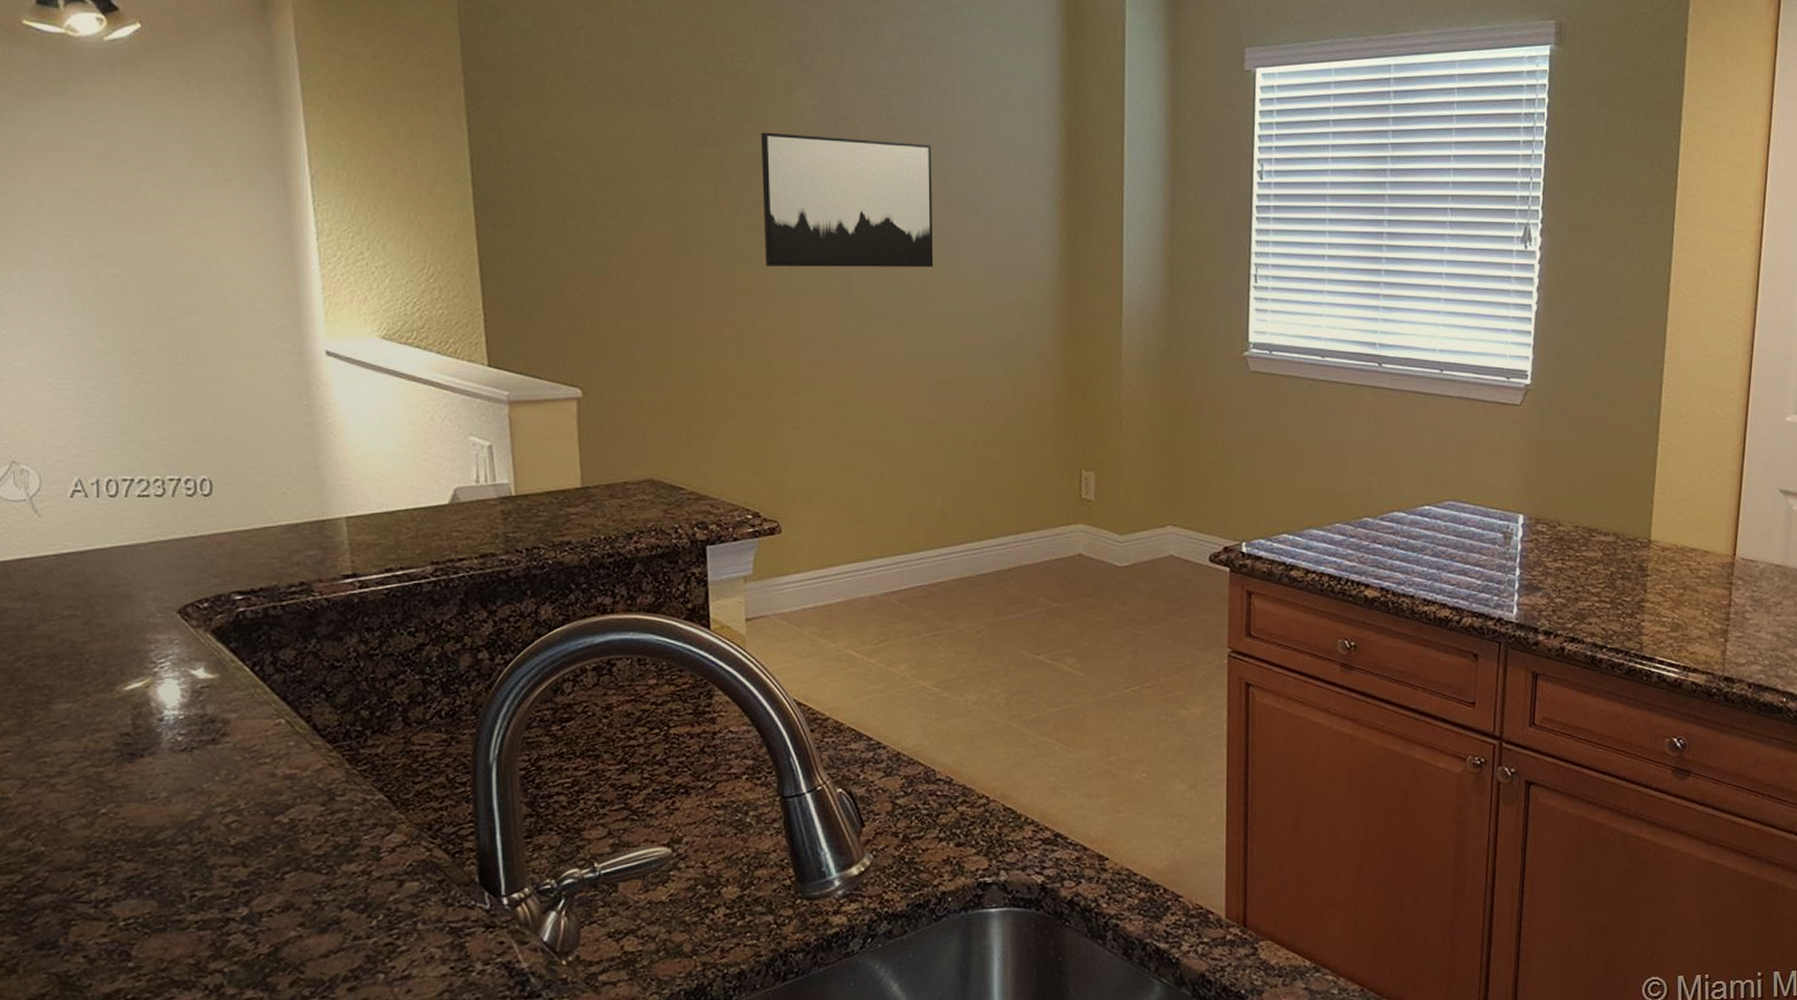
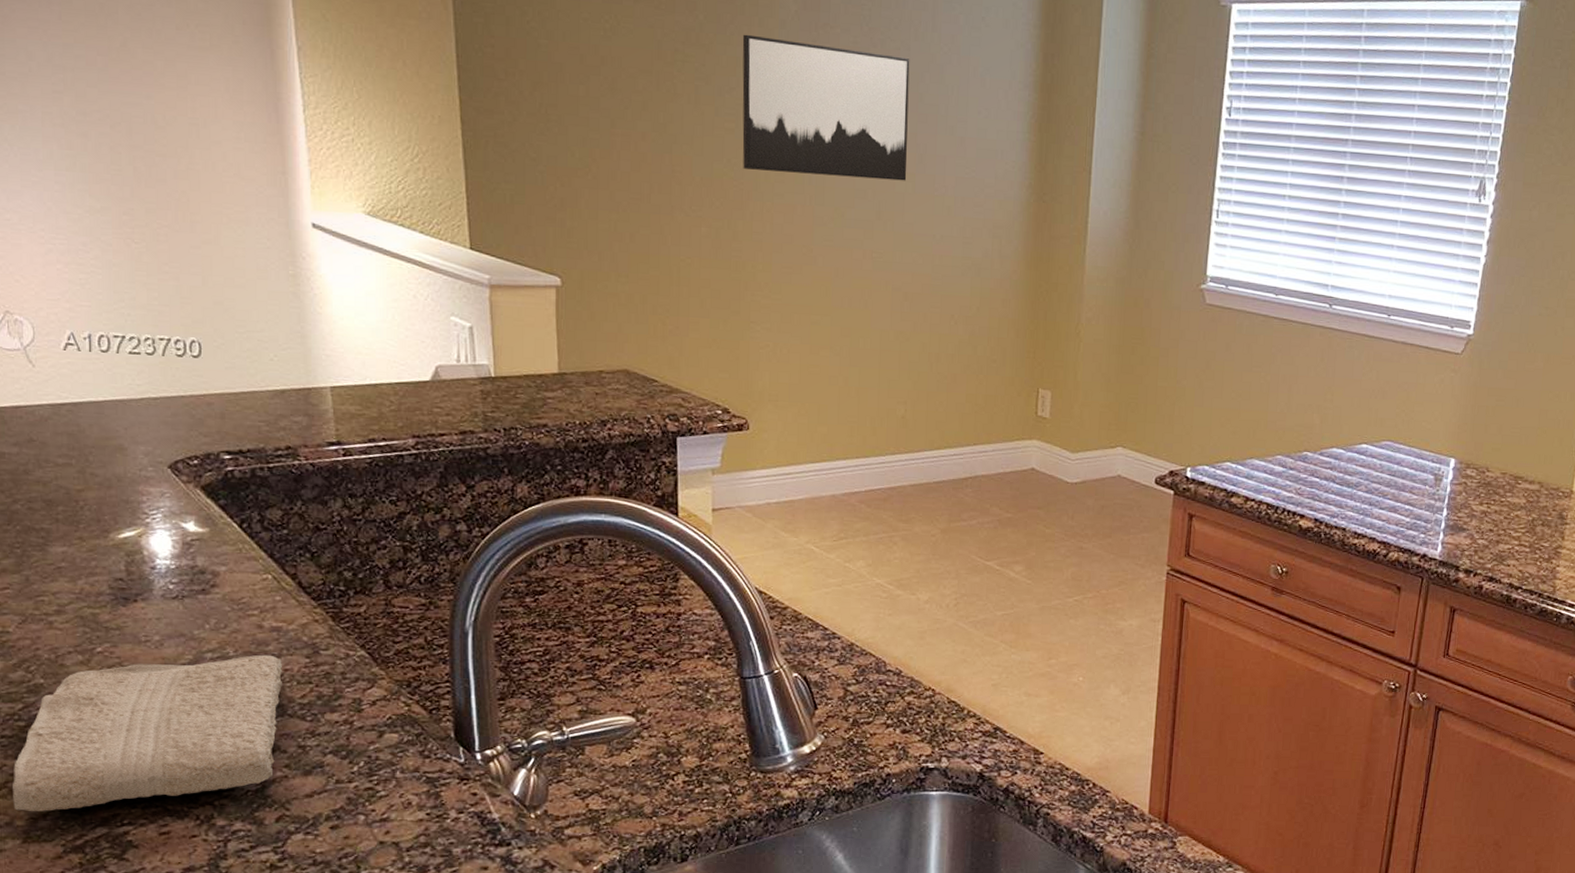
washcloth: none [8,805,296,992] -> present [11,654,282,811]

